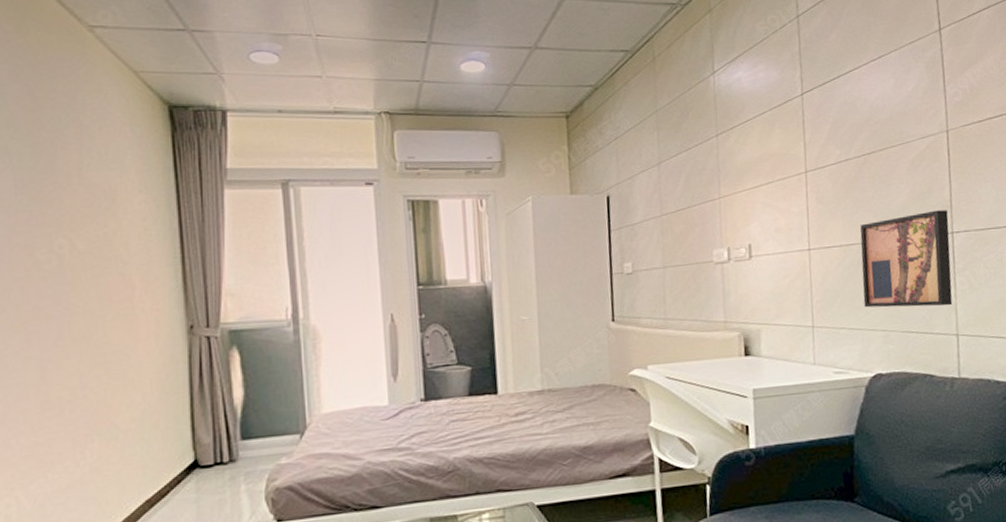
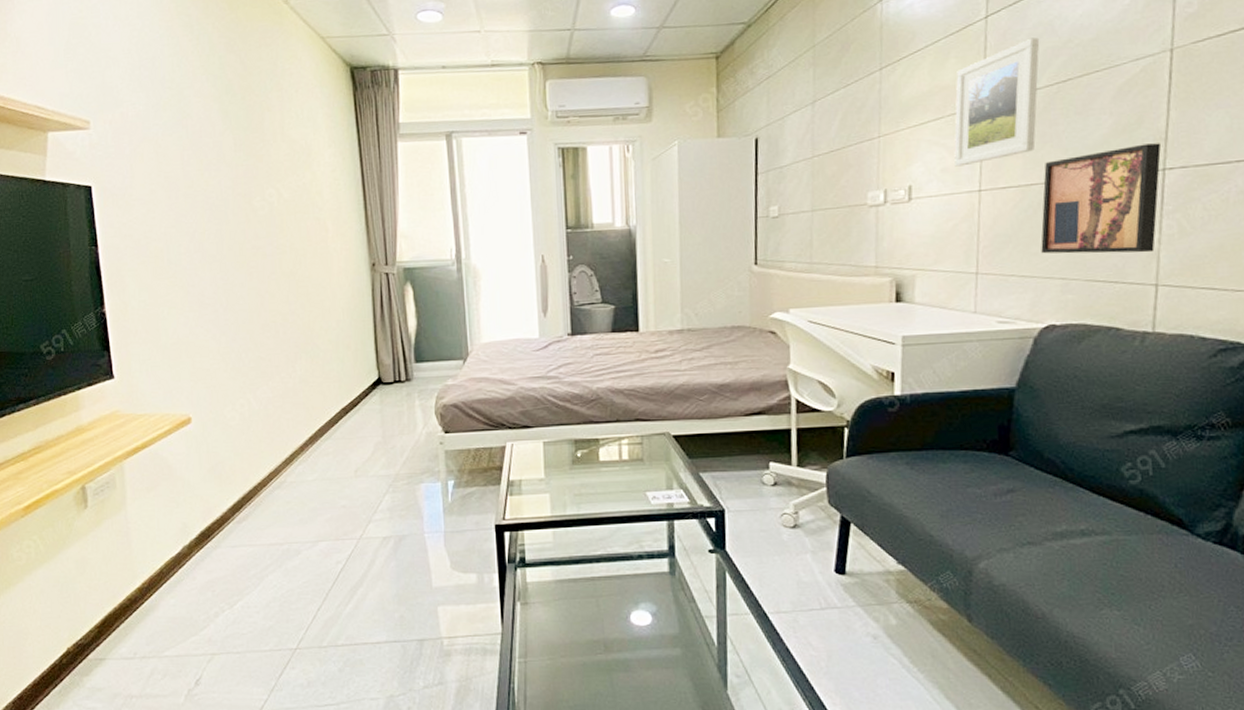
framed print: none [781,114,851,227] -> present [954,37,1040,167]

